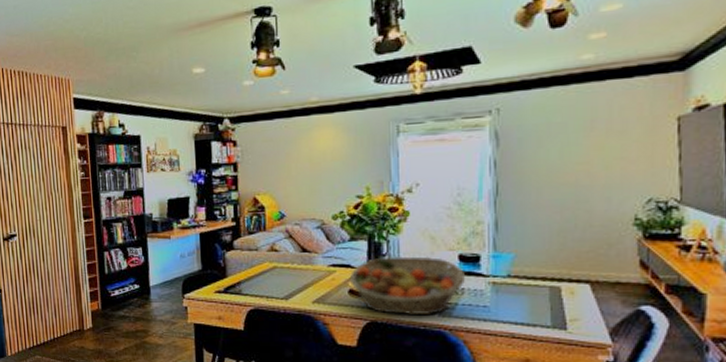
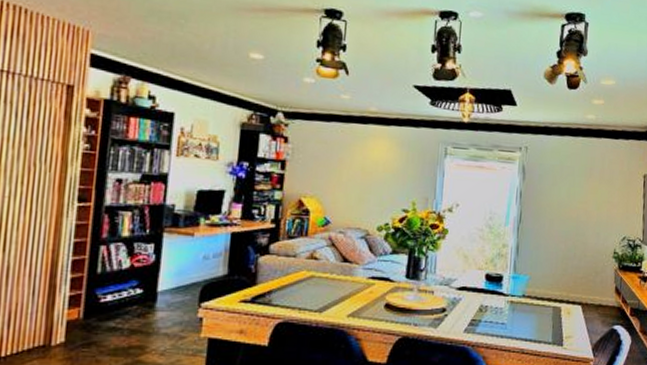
fruit basket: present [349,256,466,314] -> none [386,272,490,331]

